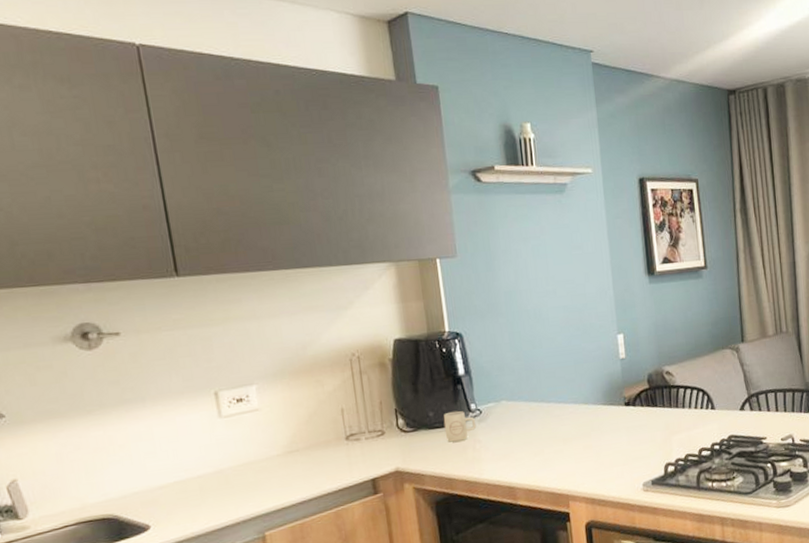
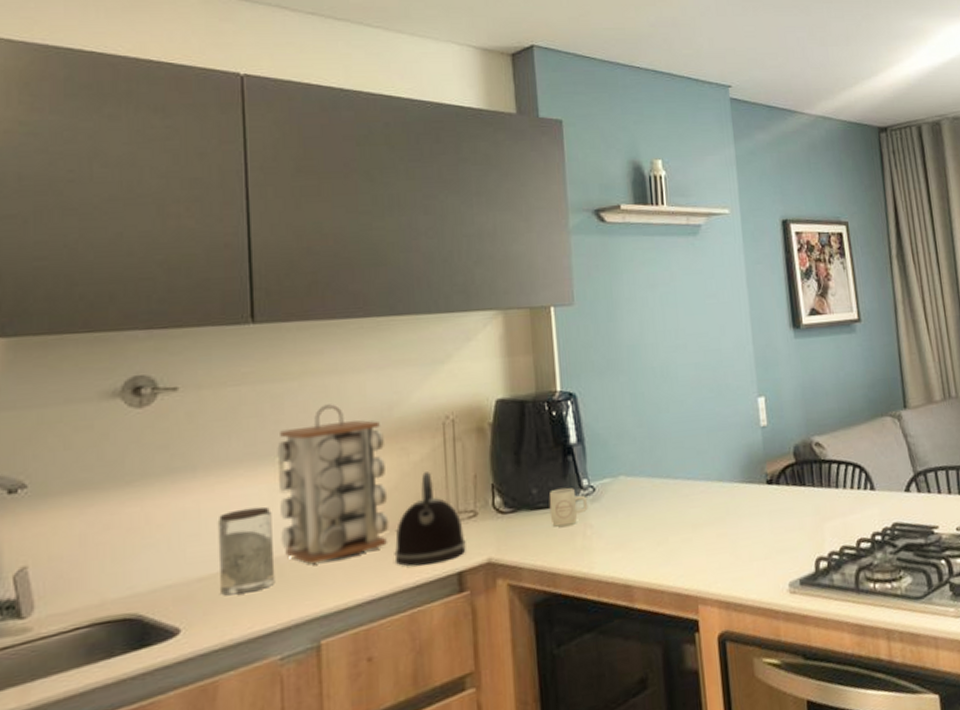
jar: none [169,429,223,499] -> present [217,506,275,596]
spice rack: none [211,344,312,475] -> present [277,404,389,565]
kettle: none [318,399,377,475] -> present [394,472,466,566]

